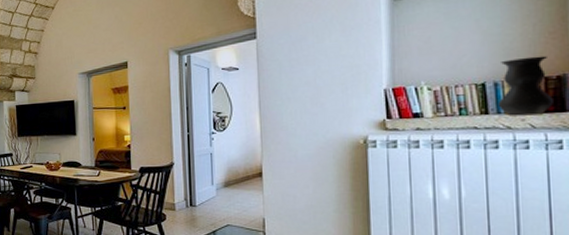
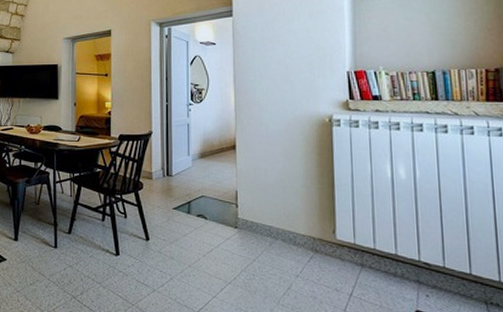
vase: present [498,55,553,116] -> none [446,49,493,104]

